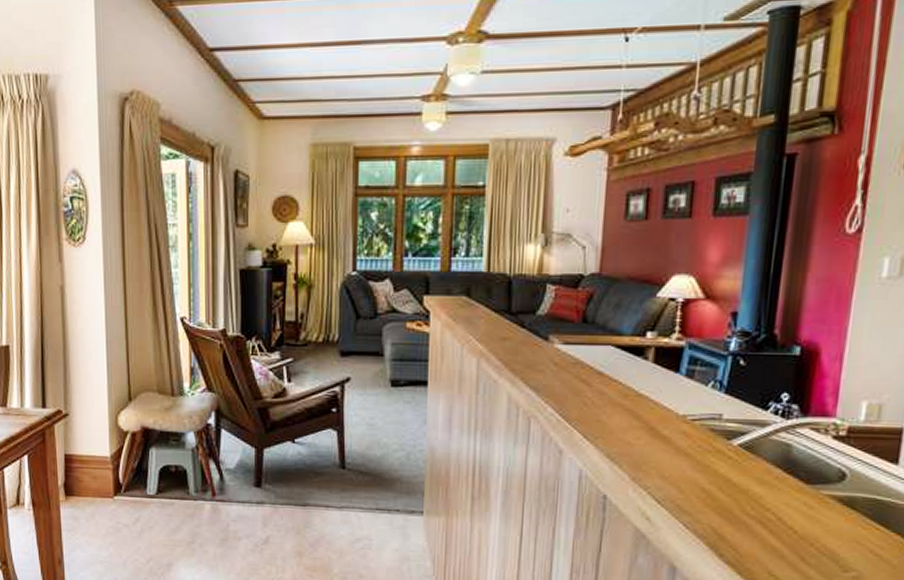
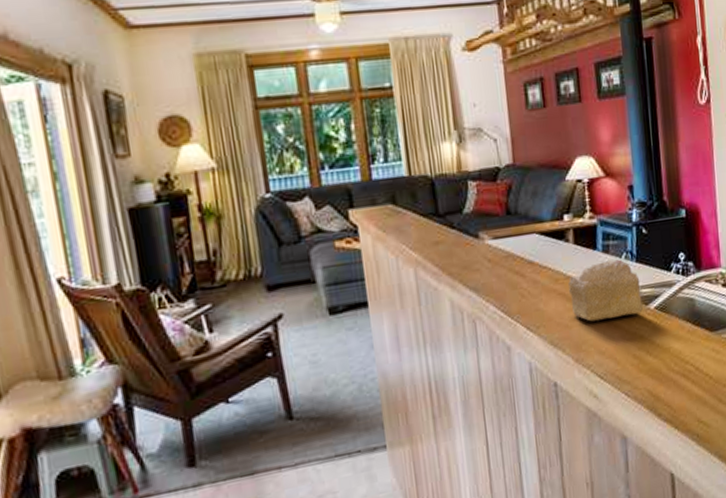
cake slice: none [637,386,726,448] -> present [568,259,643,322]

